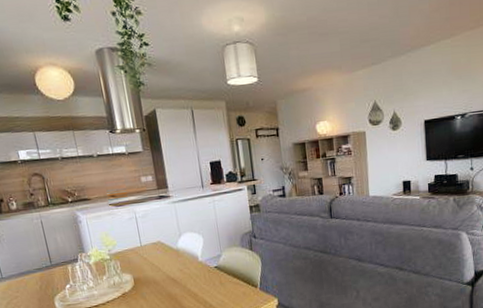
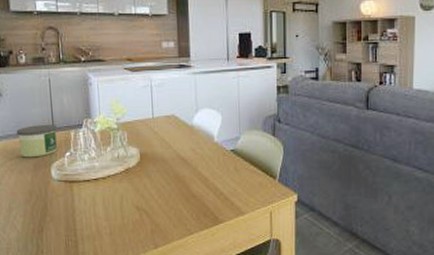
candle: none [17,262,58,294] -> present [16,124,58,158]

